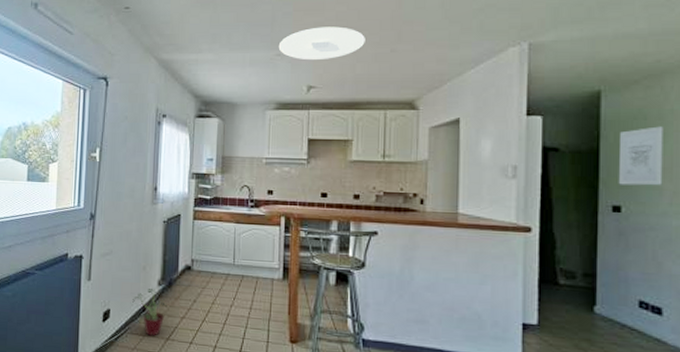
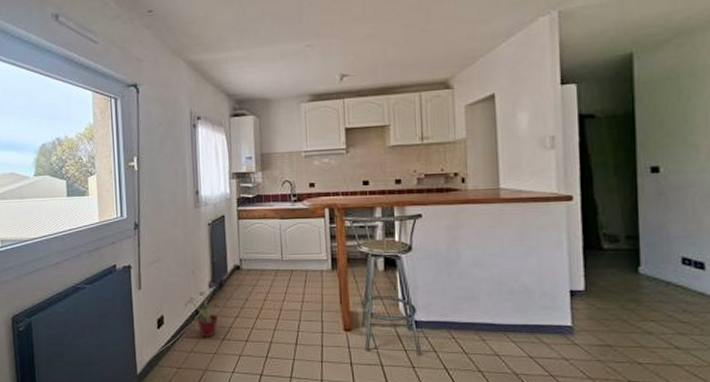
ceiling light: present [278,26,365,61] -> none [307,11,395,49]
wall art: present [618,126,663,186] -> none [654,83,699,146]

